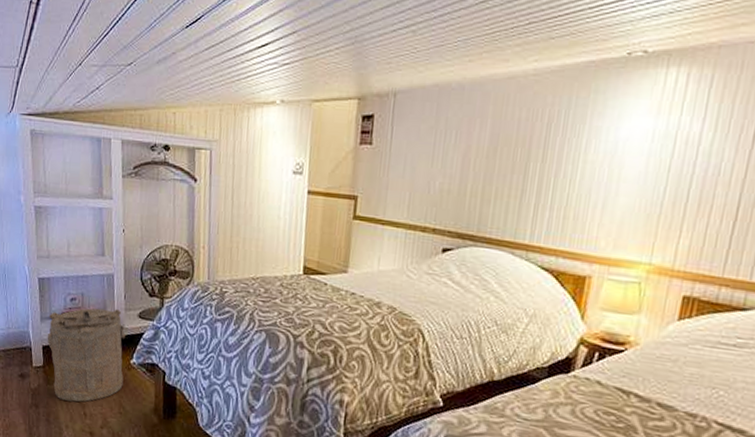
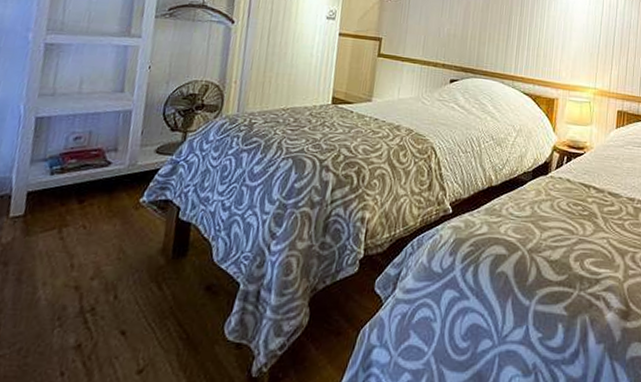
laundry hamper: present [47,308,128,402] -> none [34,146,142,253]

